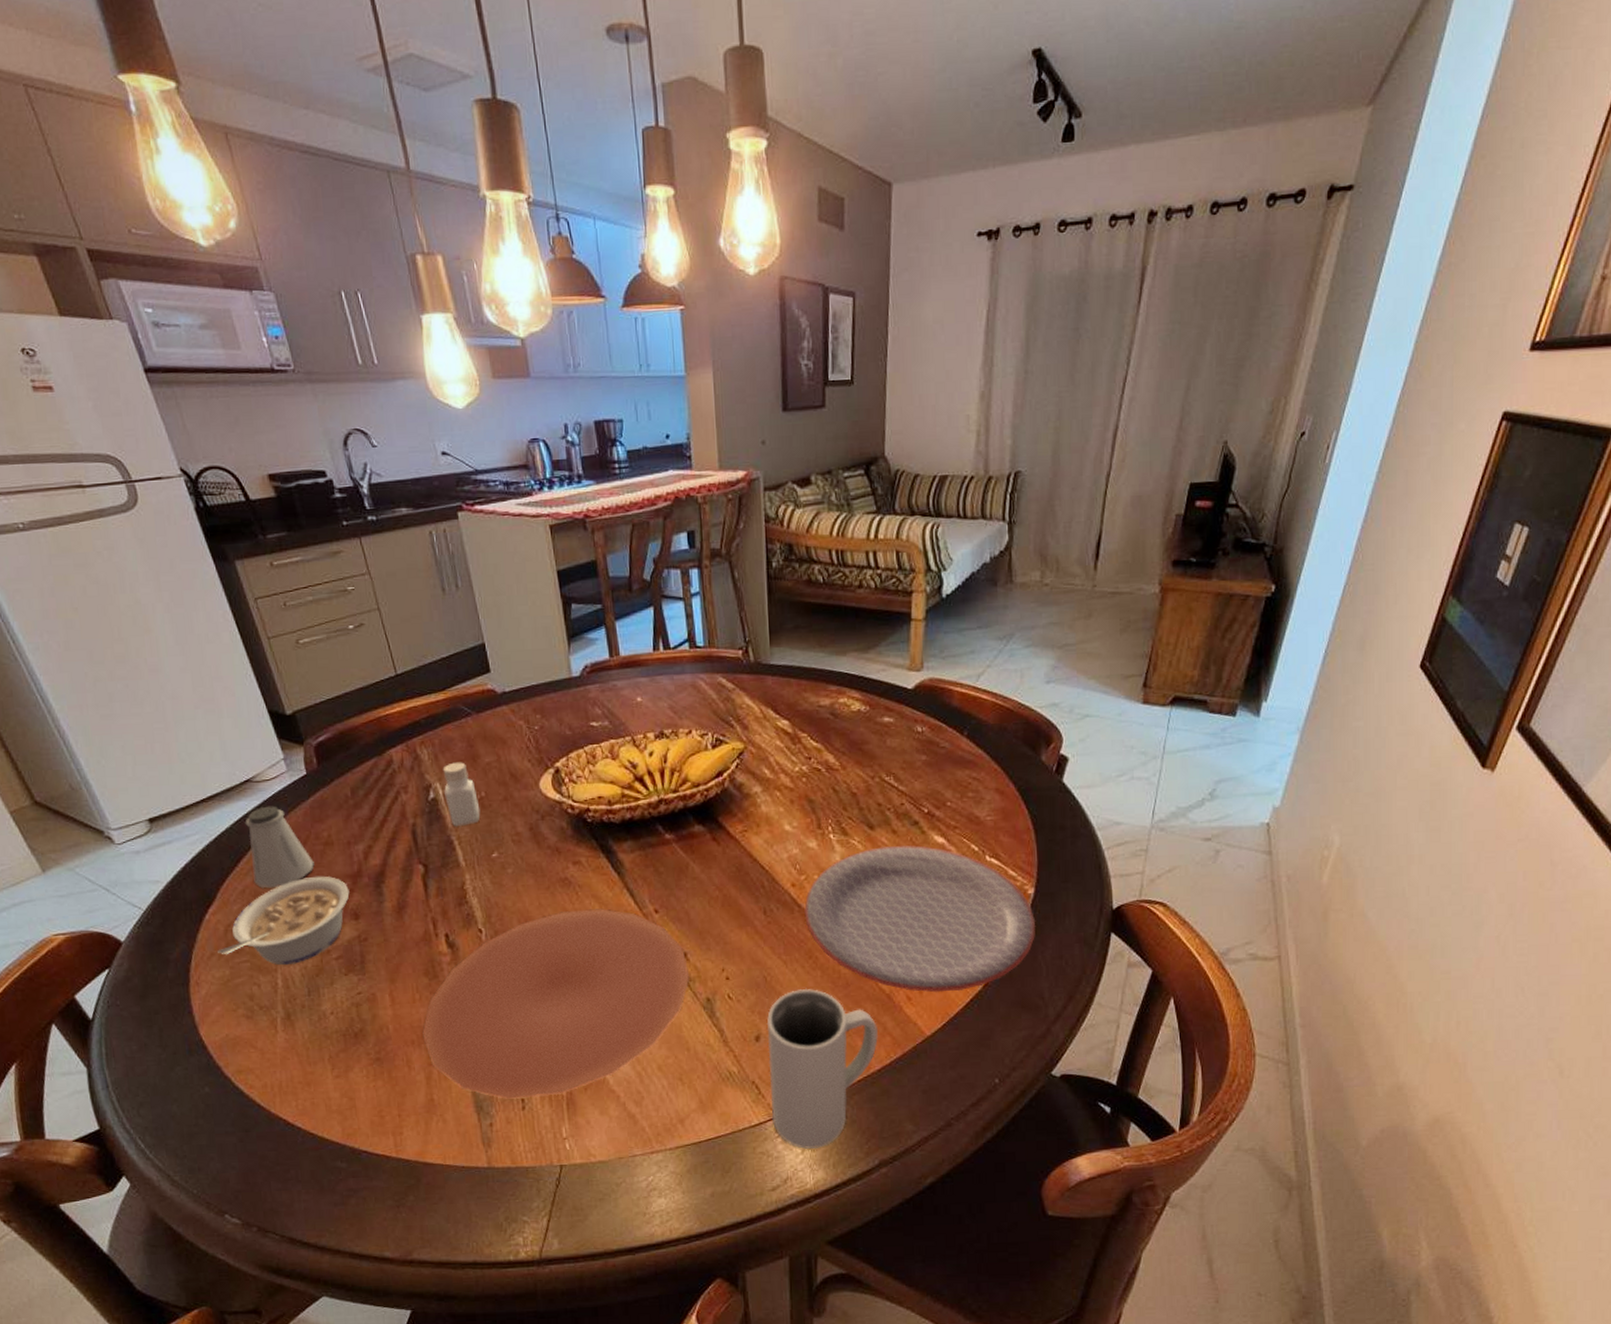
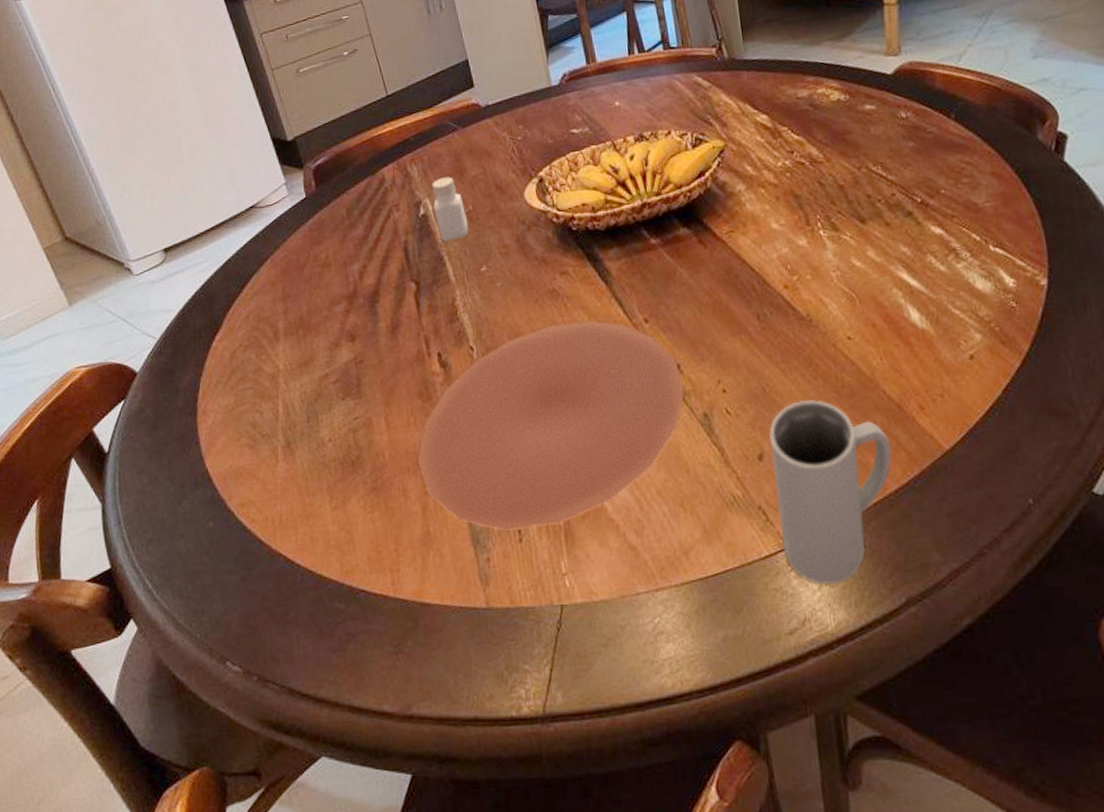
legume: present [216,876,350,966] -> none [222,298,346,392]
saltshaker: present [245,805,314,889] -> none [249,230,313,313]
plate: present [804,845,1036,993] -> none [799,238,1055,400]

